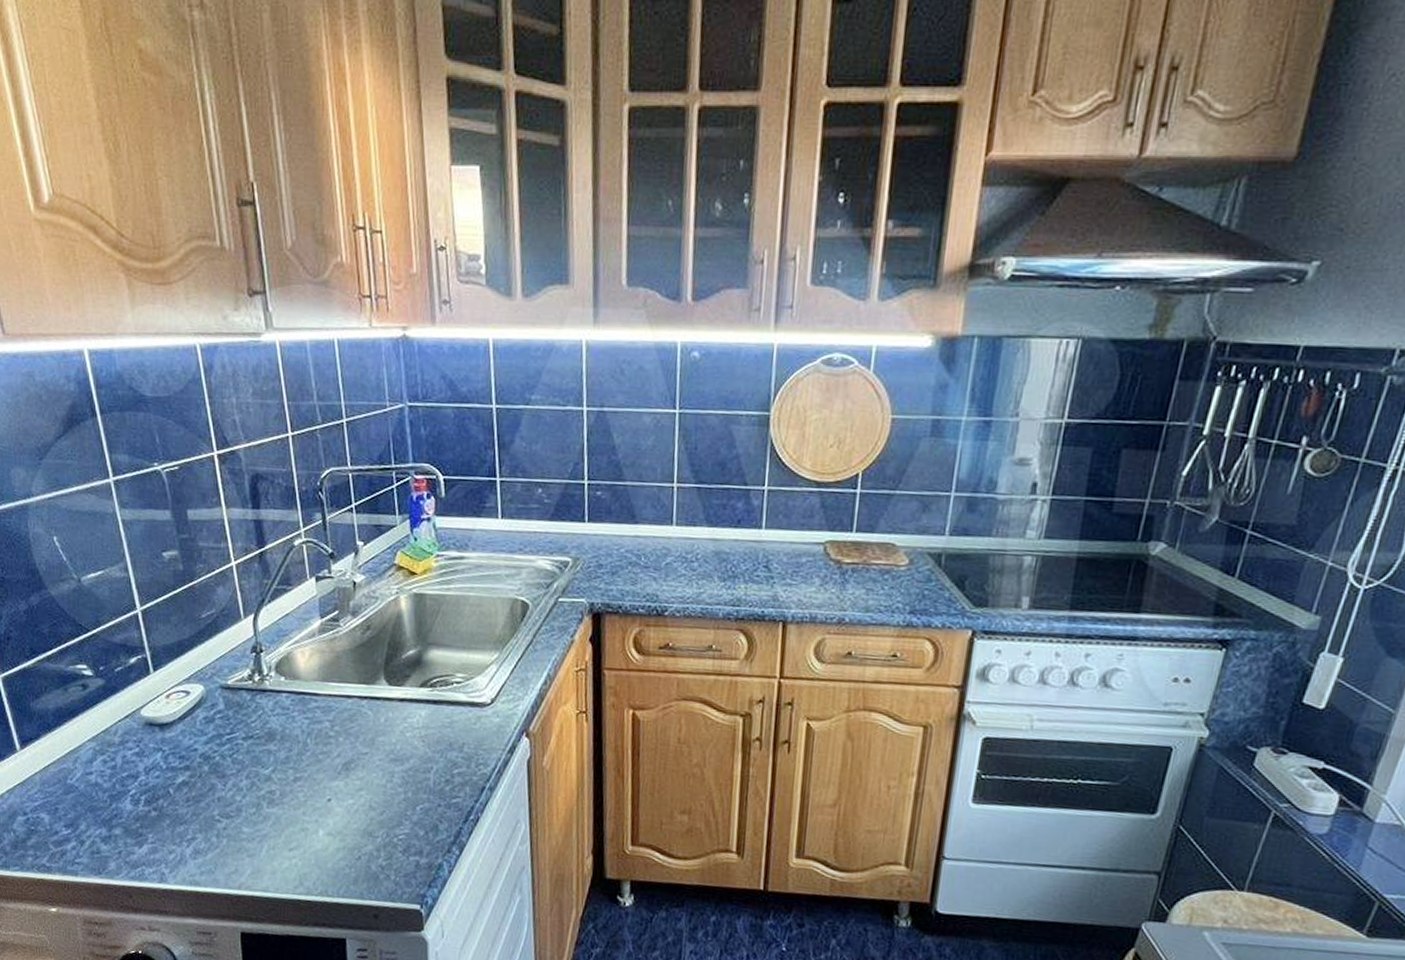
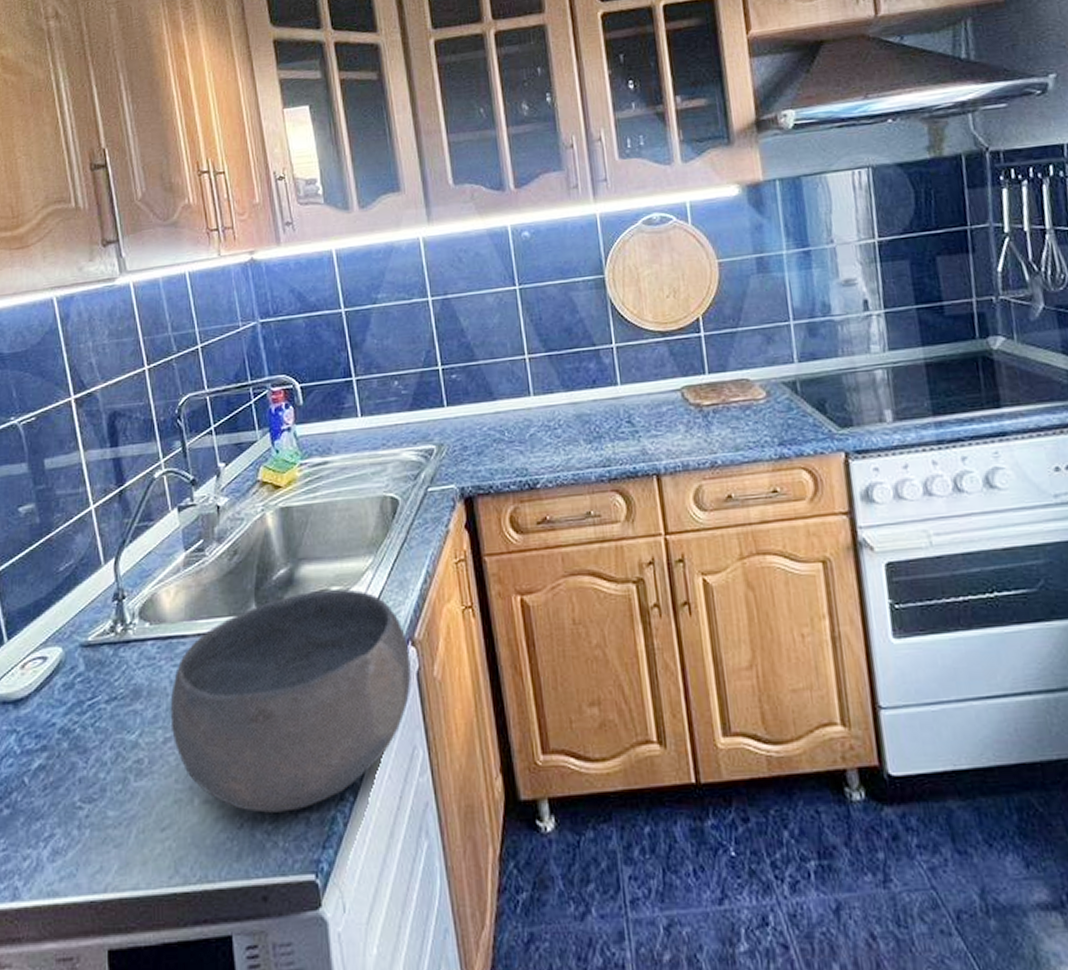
bowl: none [301,674,523,854] -> present [170,589,411,813]

